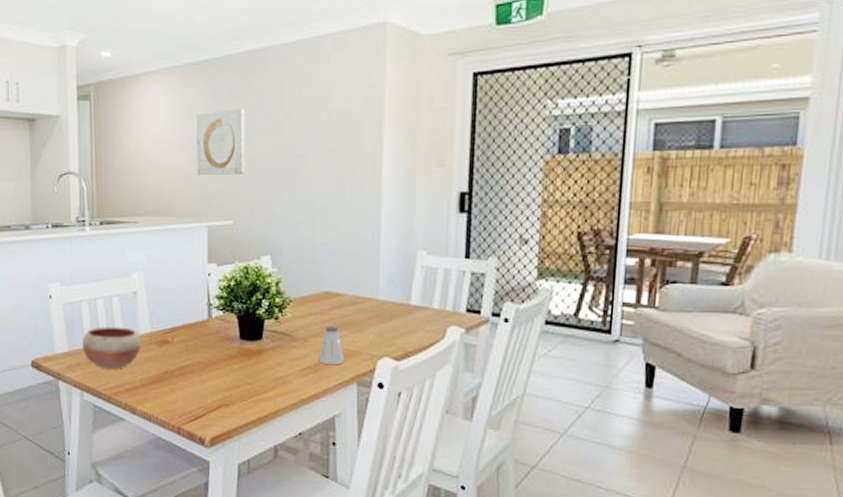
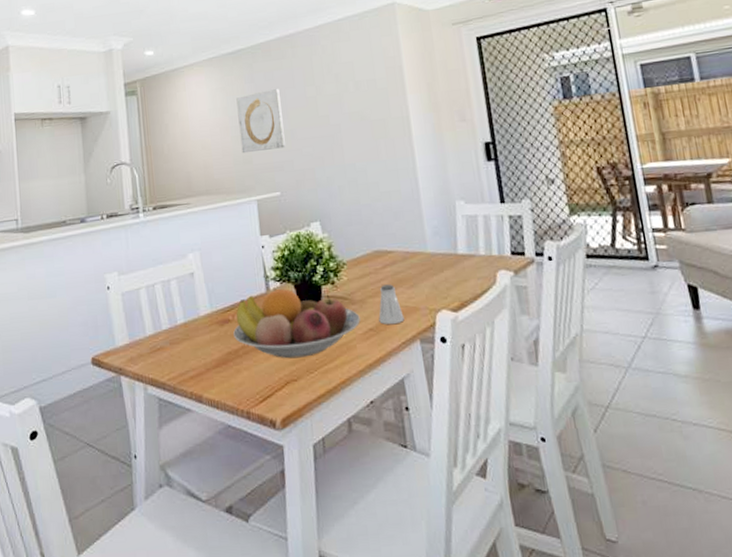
bowl: present [82,326,141,369] -> none [142,310,203,357]
fruit bowl: none [171,318,300,385] -> present [233,289,361,359]

